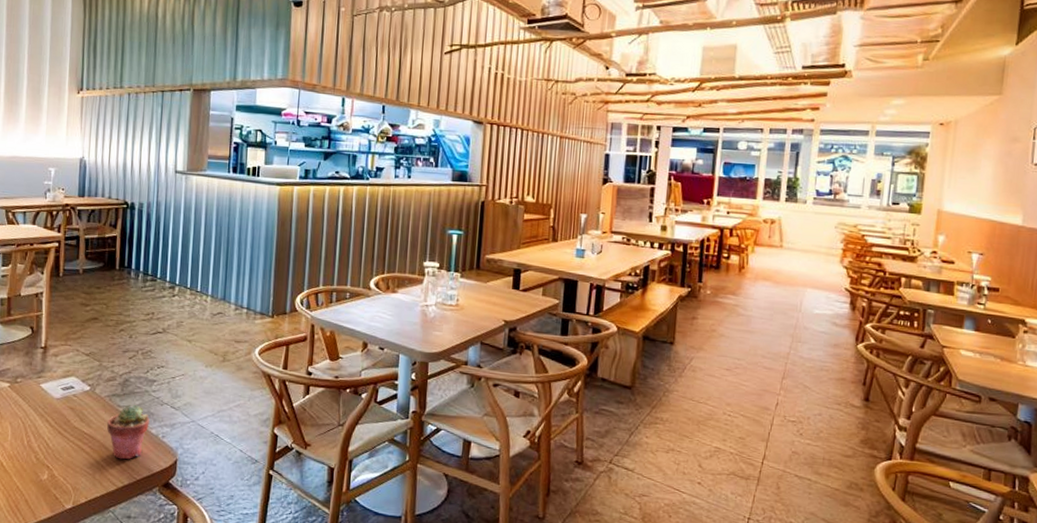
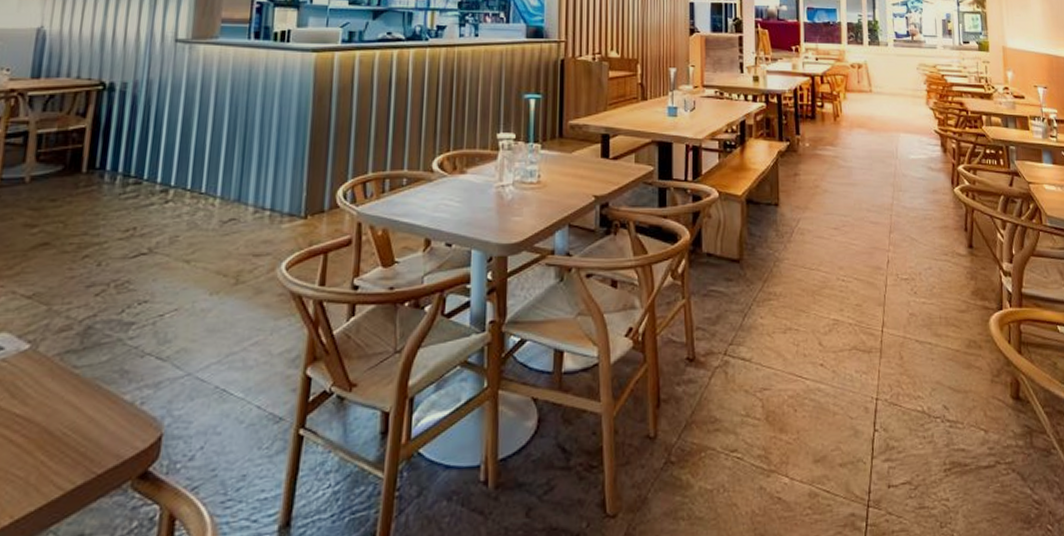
potted succulent: present [107,405,150,460] -> none [53,362,123,448]

